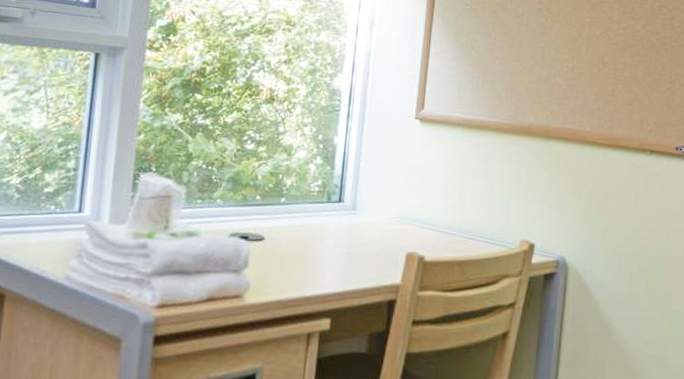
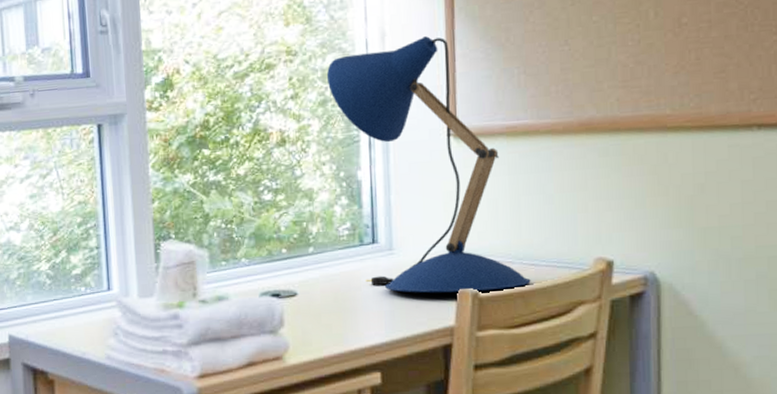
desk lamp: none [318,32,468,257] -> present [326,36,531,293]

